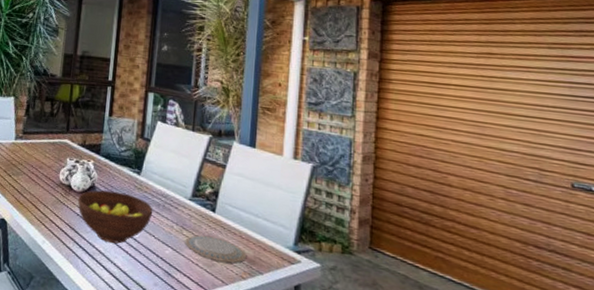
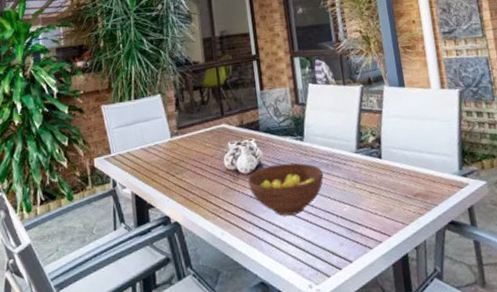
plate: present [185,235,246,263] -> none [360,182,419,205]

